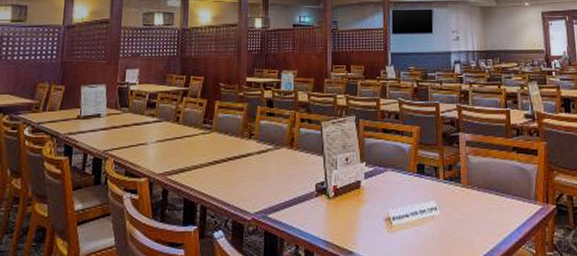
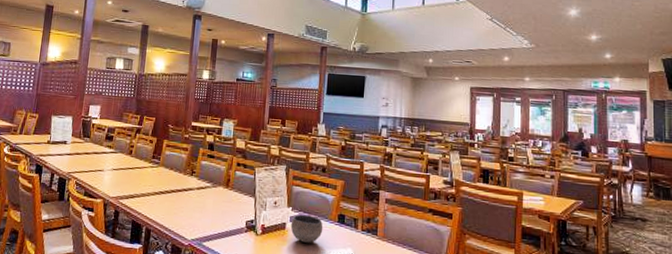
bowl: none [366,169,402,202] -> present [290,214,323,244]

